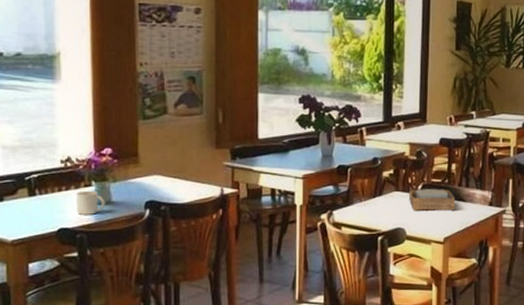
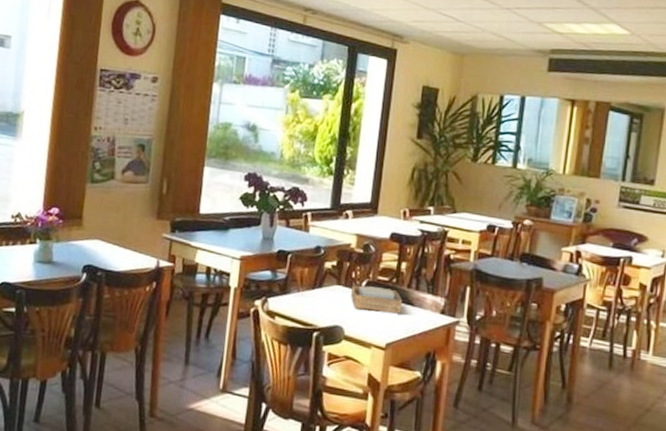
mug: present [76,190,105,216] -> none [20,247,47,273]

